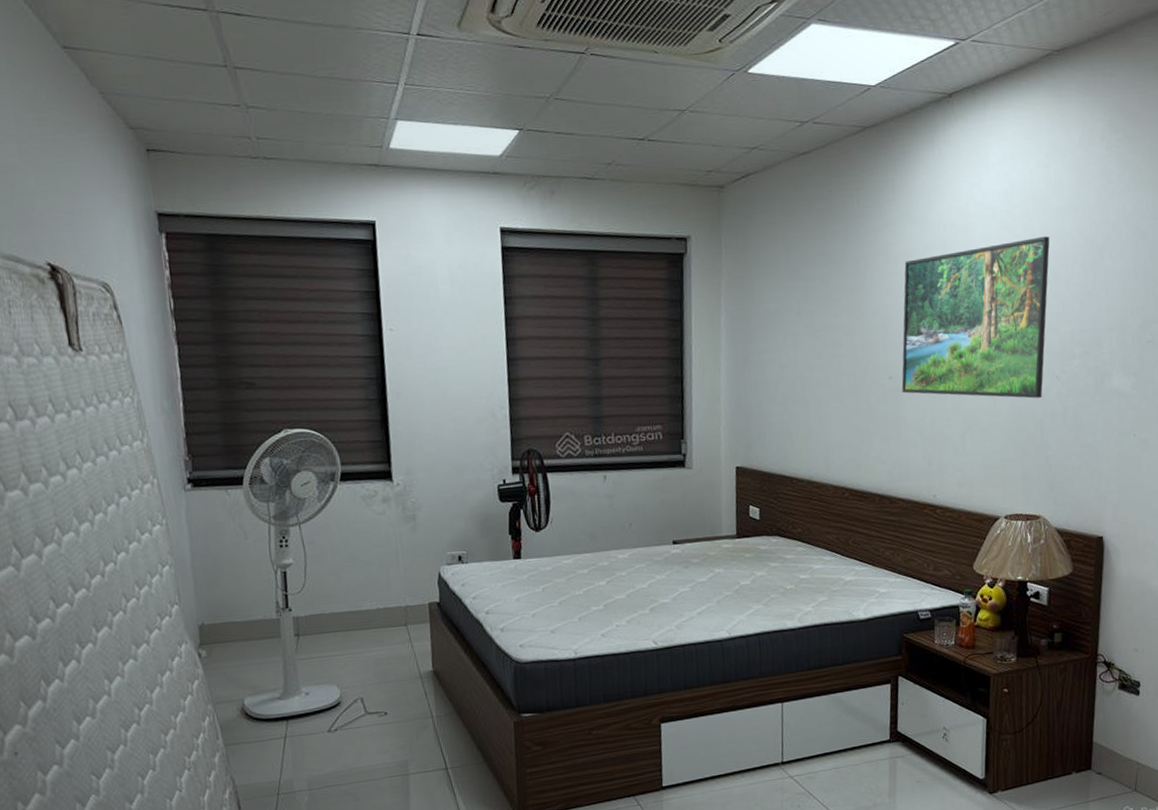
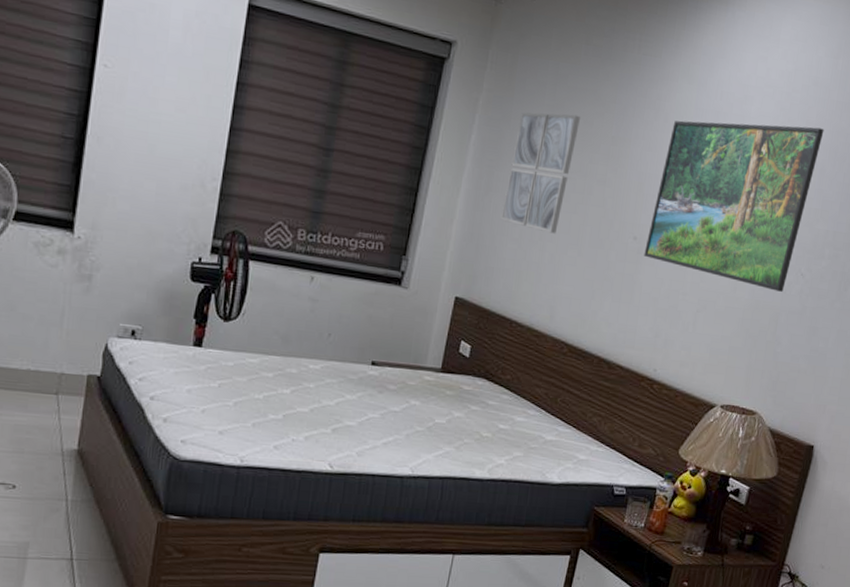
wall art: none [762,277,818,391] -> present [500,112,580,234]

